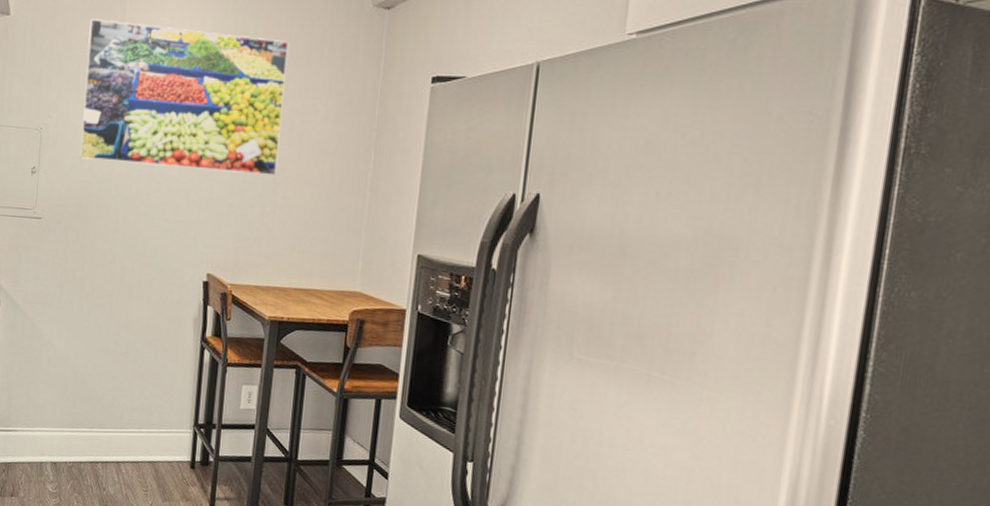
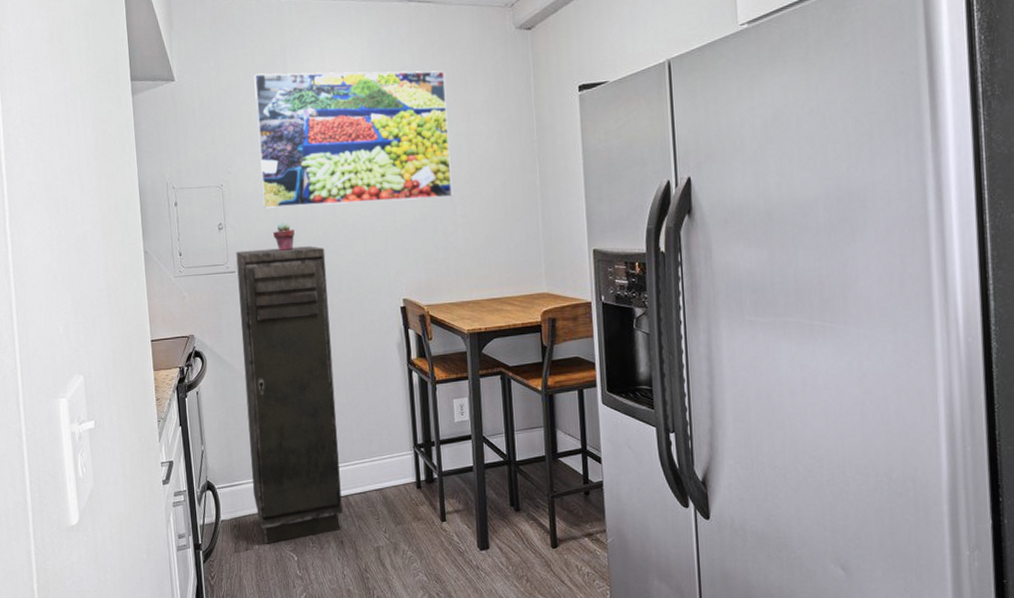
storage cabinet: none [26,198,135,495] -> present [236,246,343,544]
potted succulent: none [85,175,107,205] -> present [273,222,295,251]

